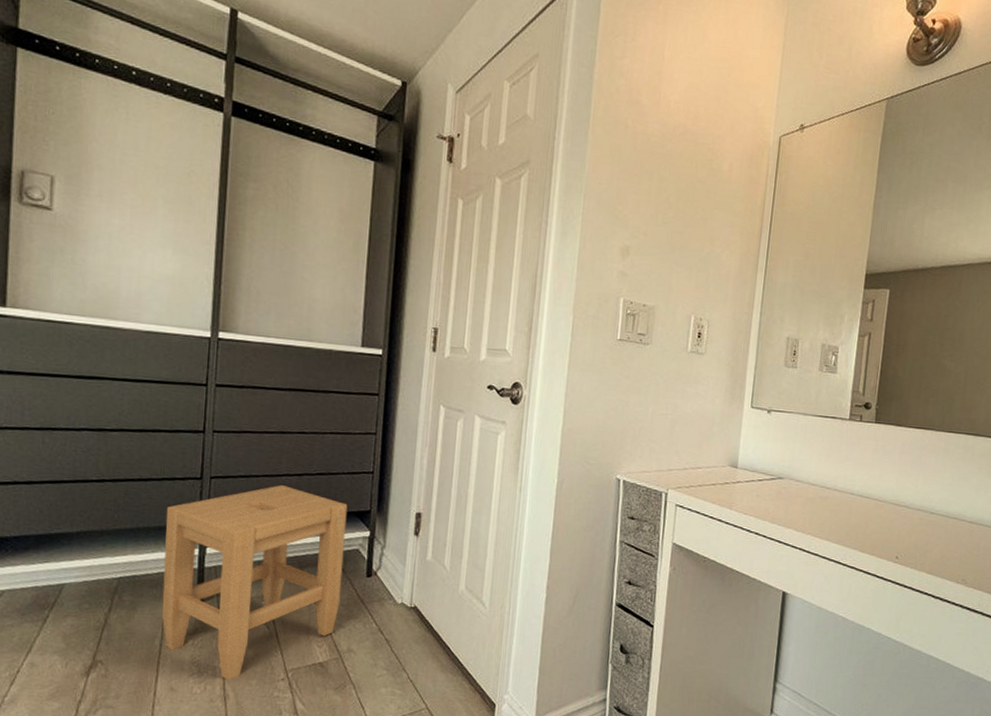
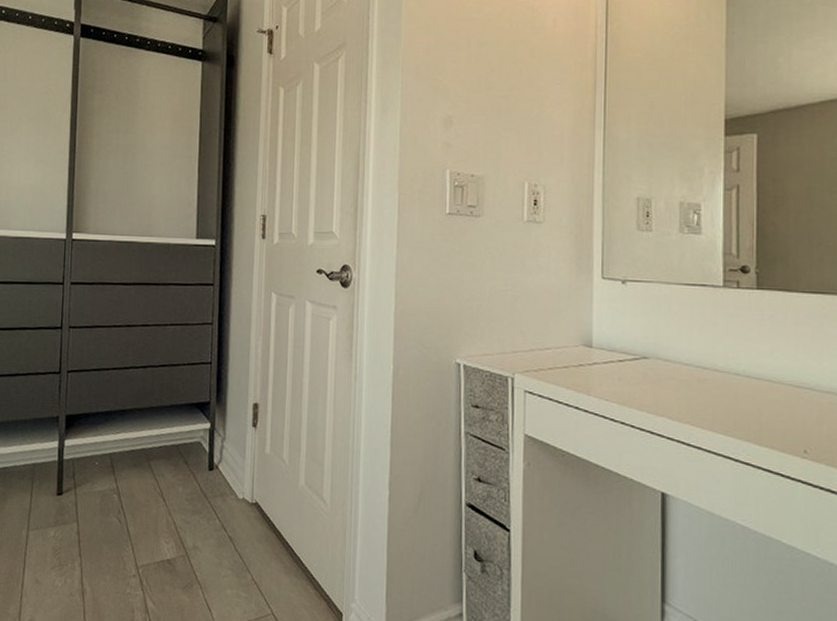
stool: present [161,484,348,680] -> none [27,377,189,574]

